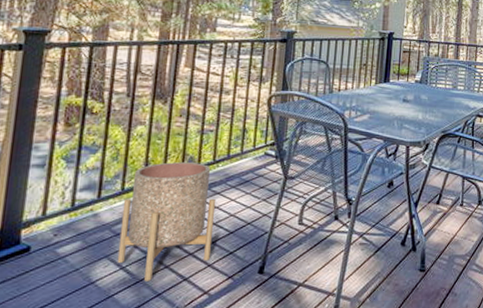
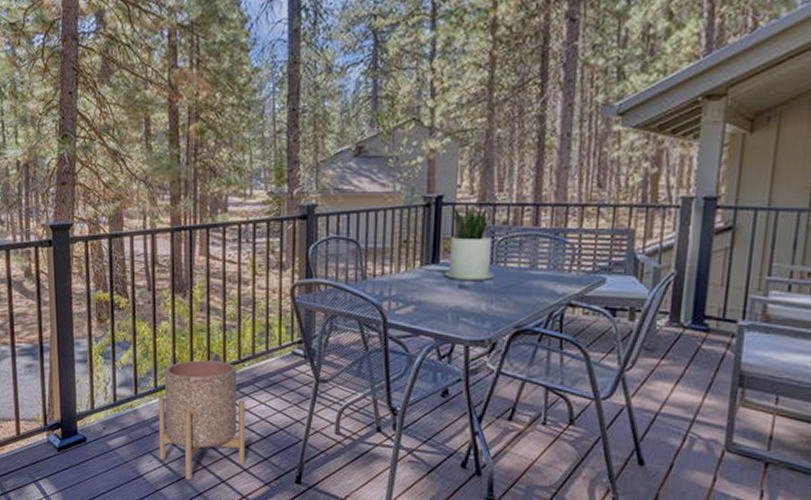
planter: none [393,42,428,97] -> present [445,206,494,282]

